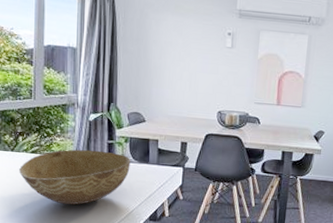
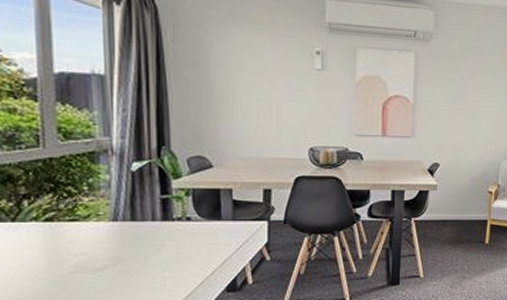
bowl: present [19,149,130,205] -> none [26,209,195,286]

